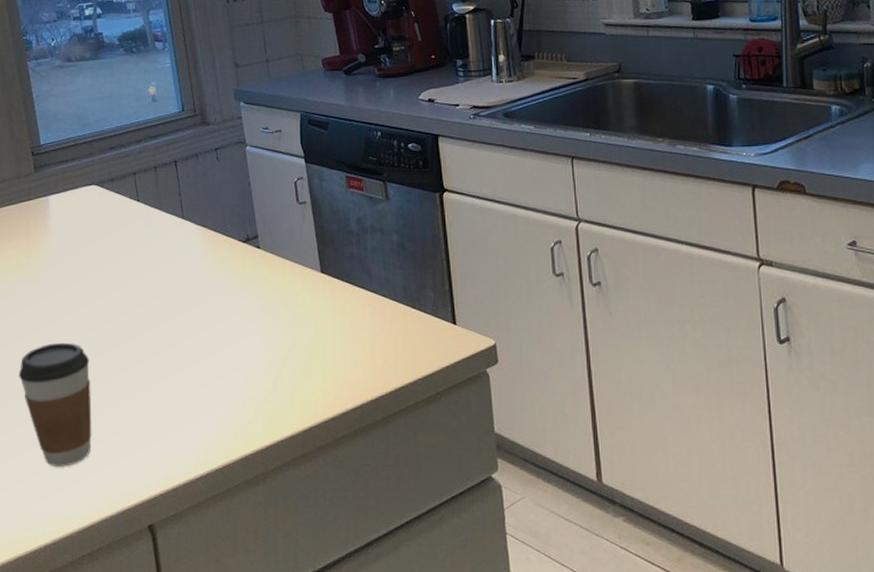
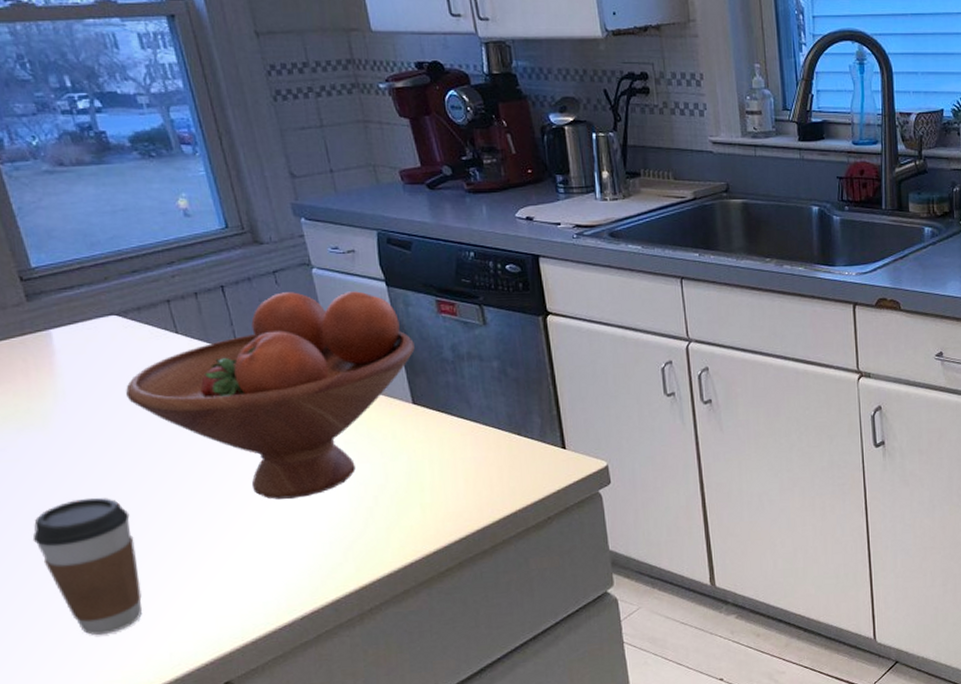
fruit bowl: none [97,167,325,355] -> present [126,291,415,499]

